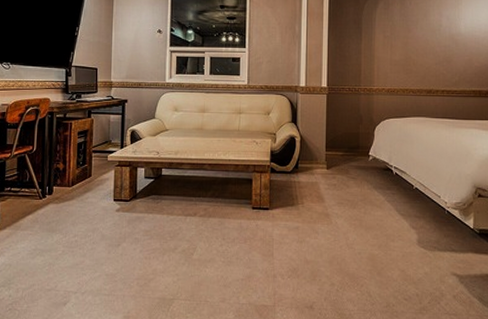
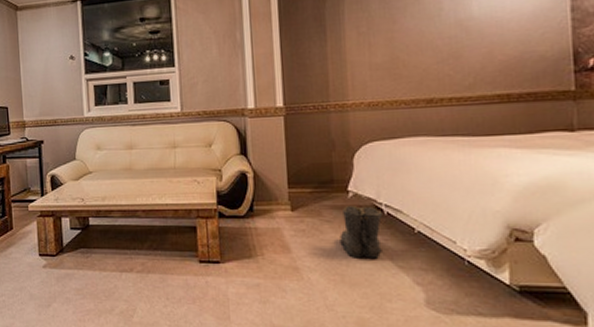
boots: none [361,166,393,208] -> present [339,204,383,258]

